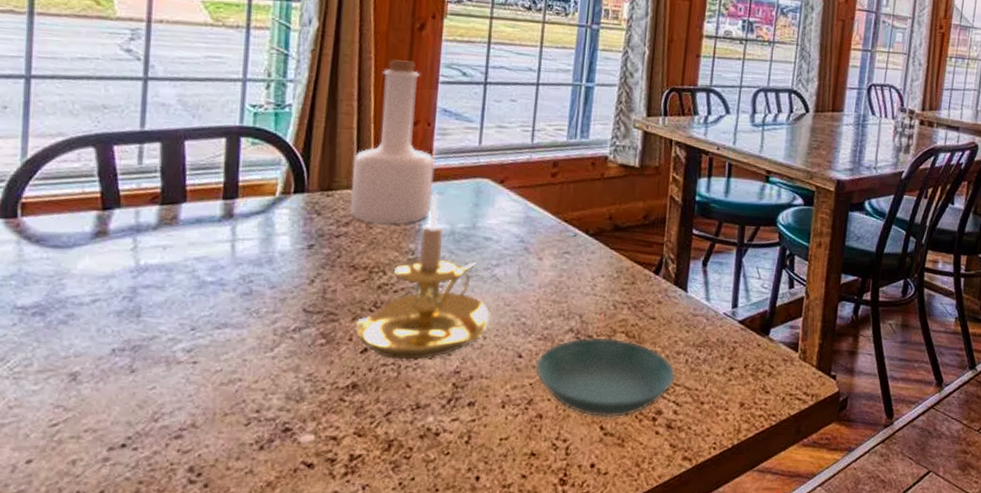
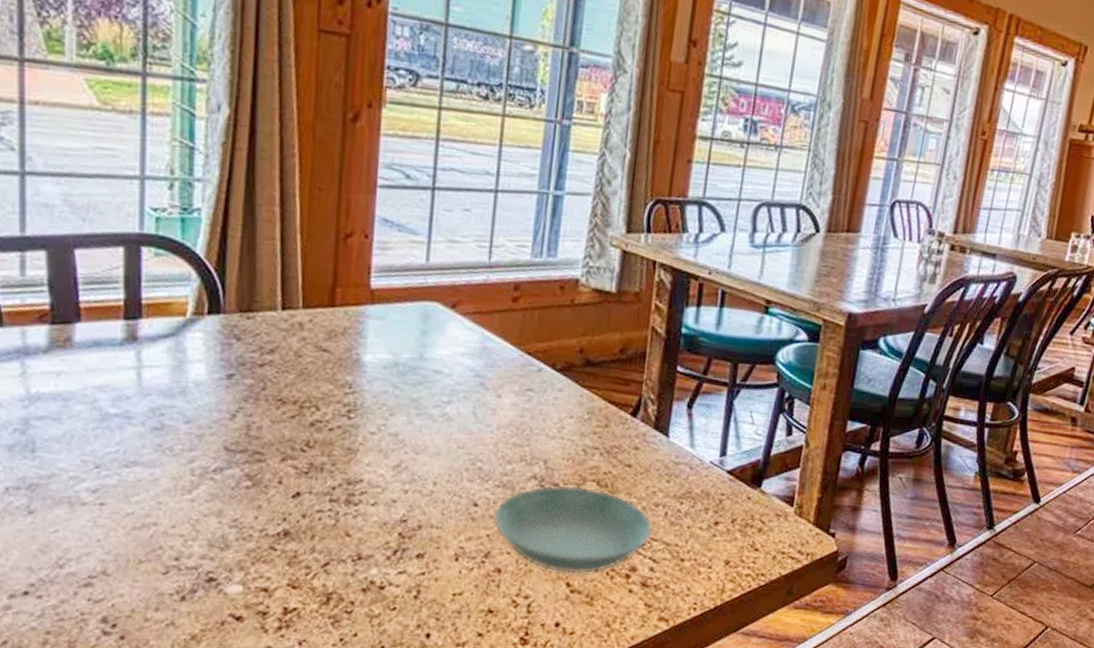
bottle: present [350,59,435,225] -> none [275,157,374,354]
candle holder: present [355,190,491,360] -> none [285,314,441,507]

